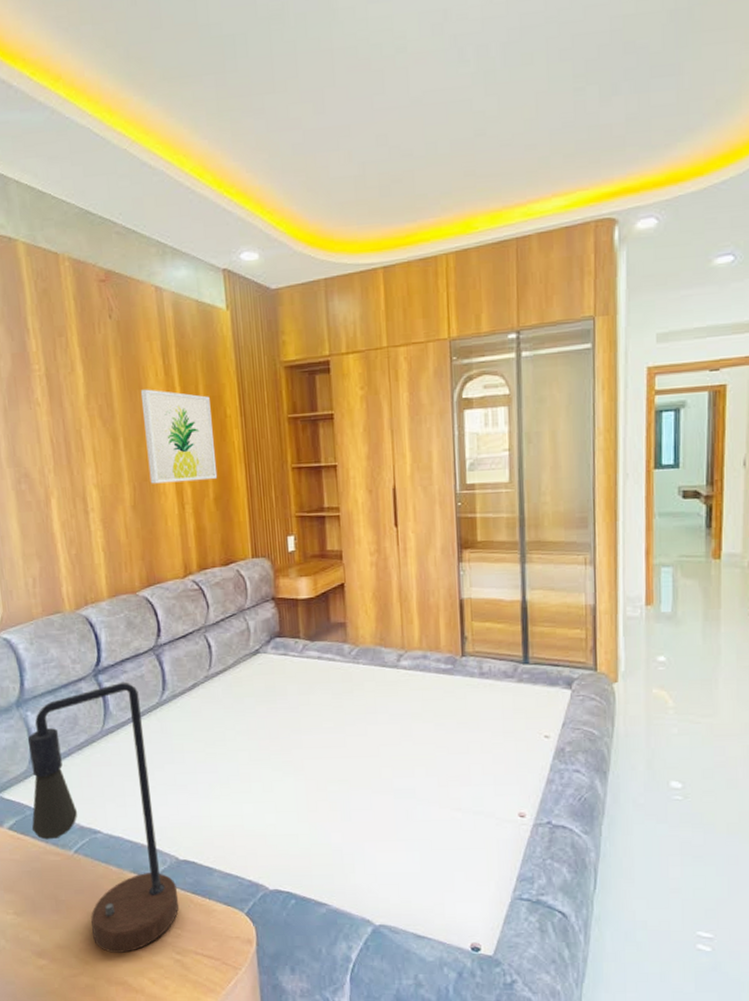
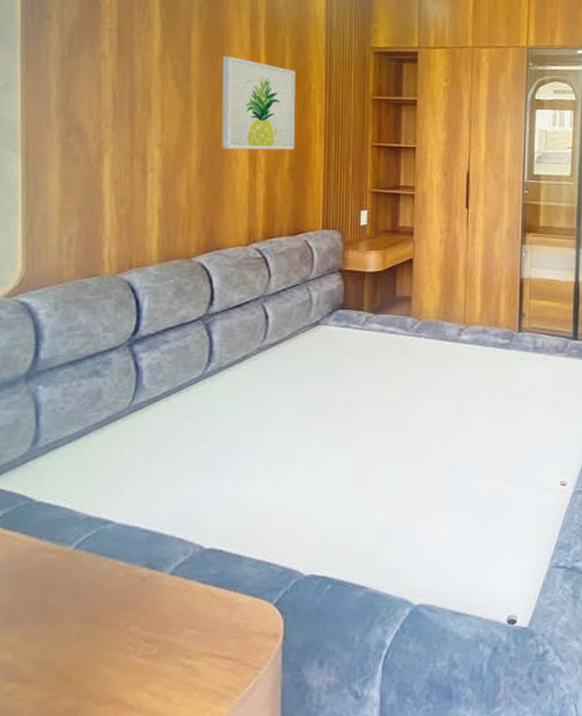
table lamp: present [28,682,179,953] -> none [22,352,198,665]

